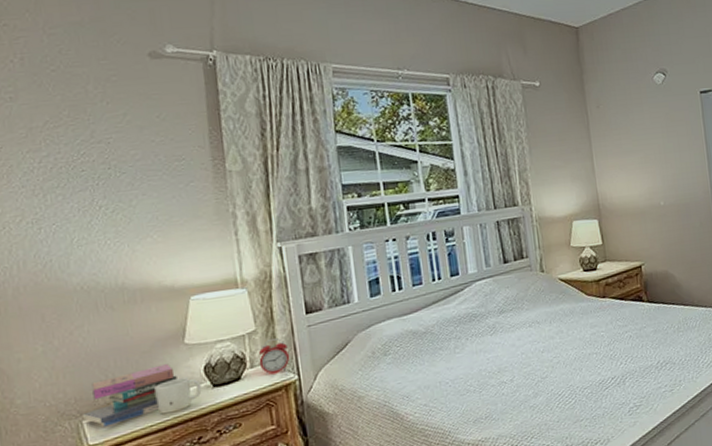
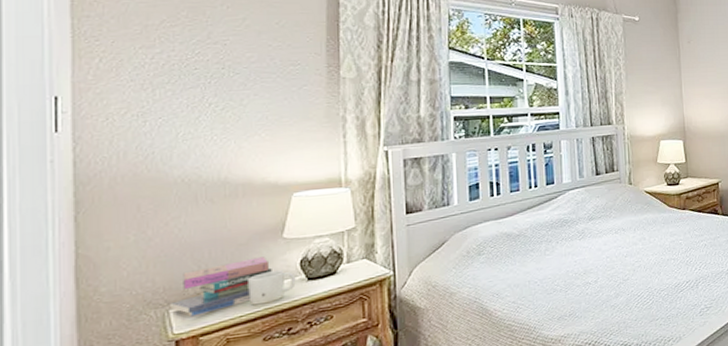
alarm clock: present [259,338,290,375] -> none [356,236,387,271]

